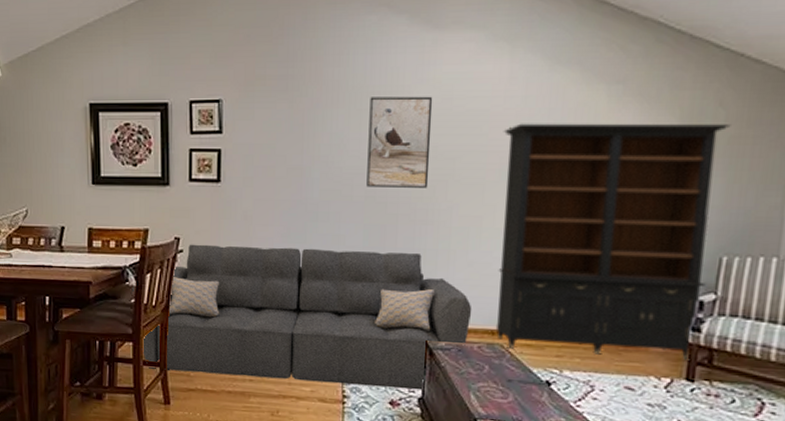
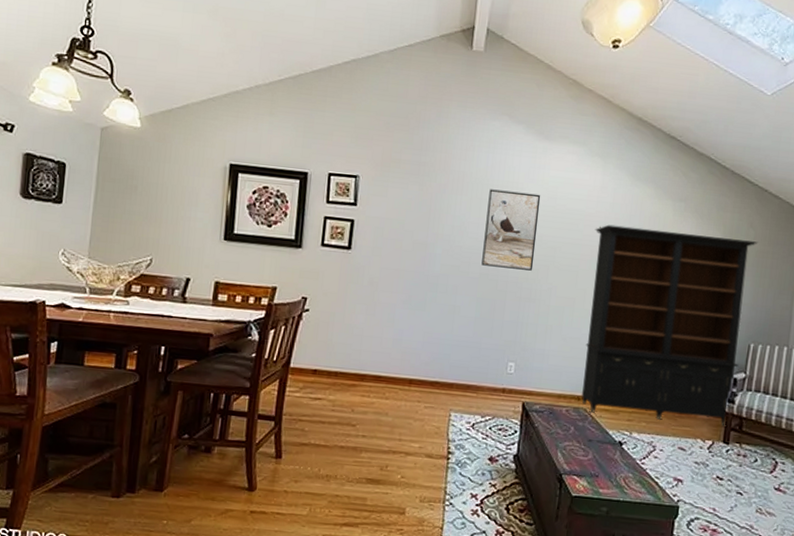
sofa: present [131,244,472,391] -> none [253,304,563,448]

